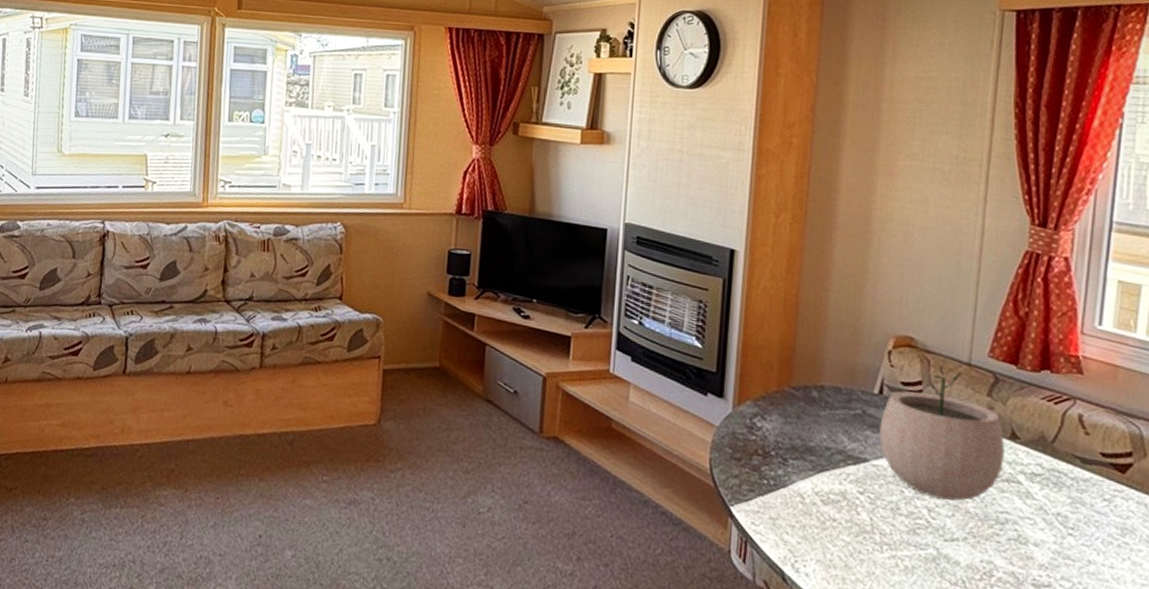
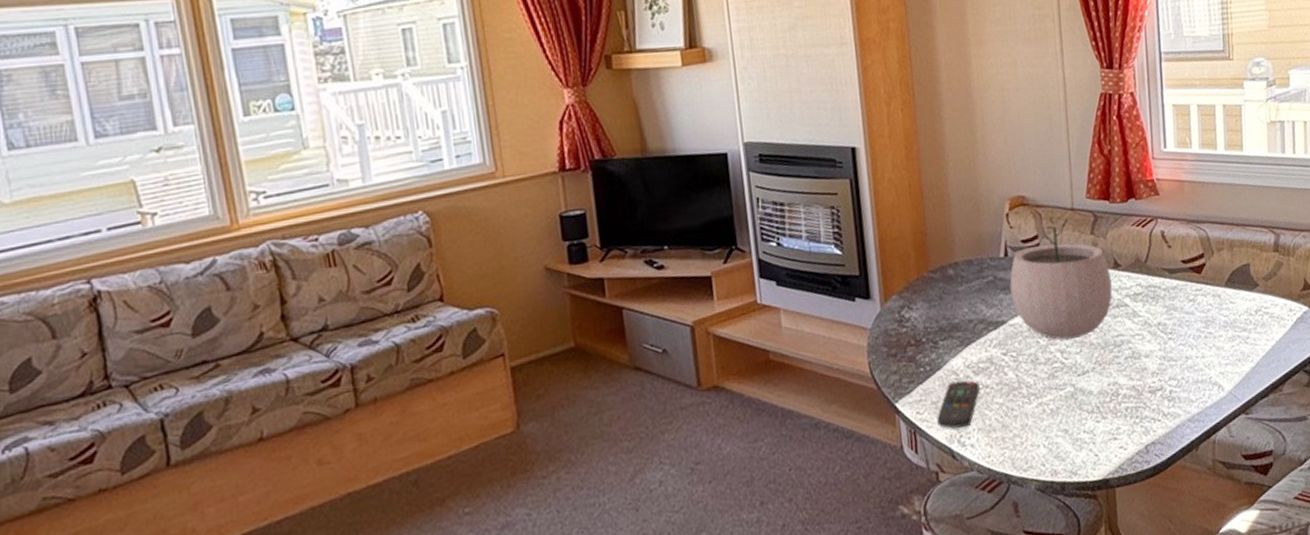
remote control: none [772,503,826,555] -> present [937,380,980,429]

